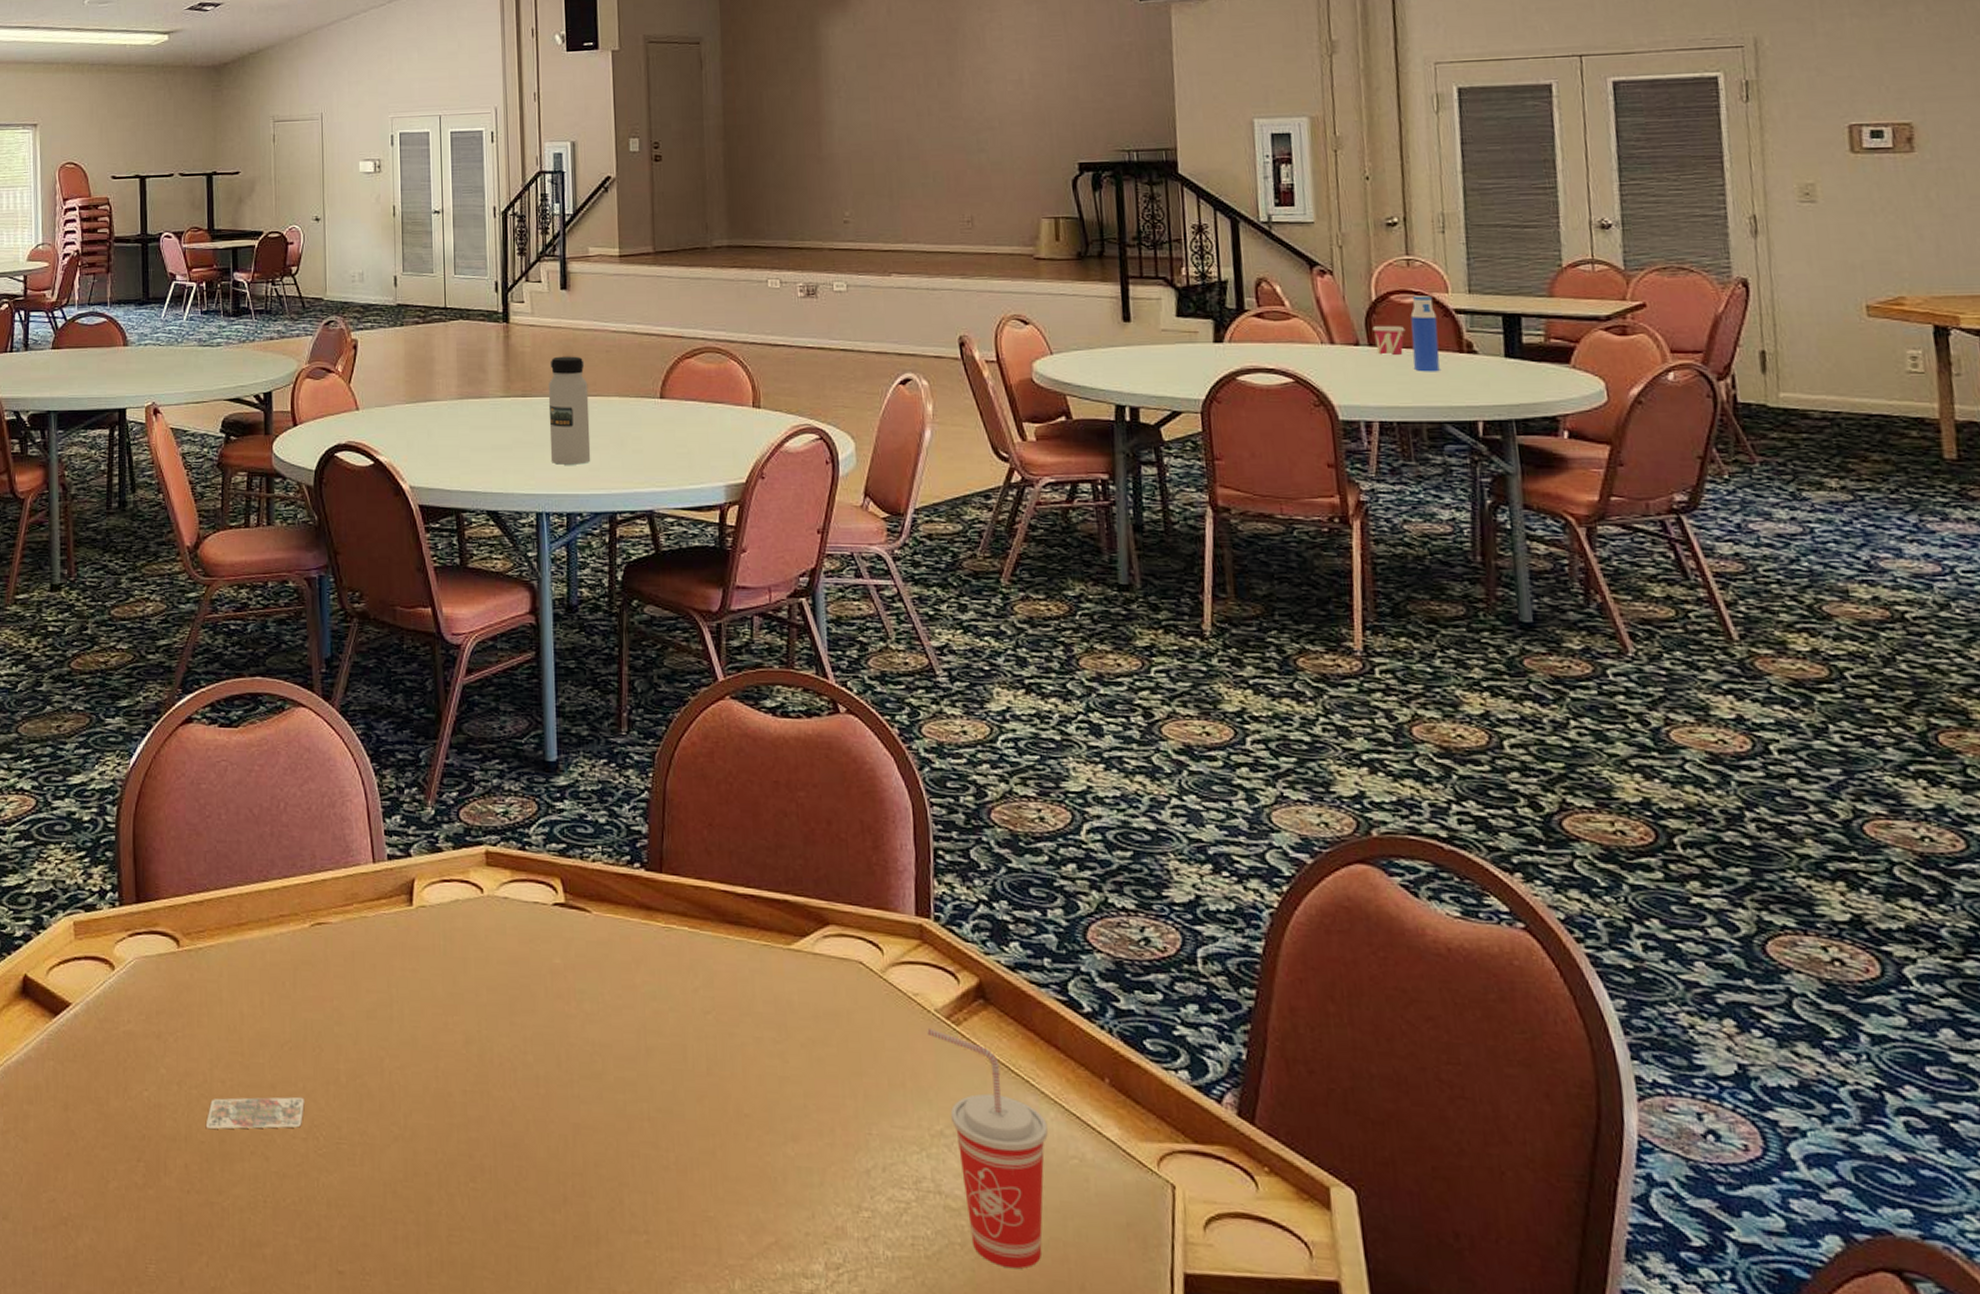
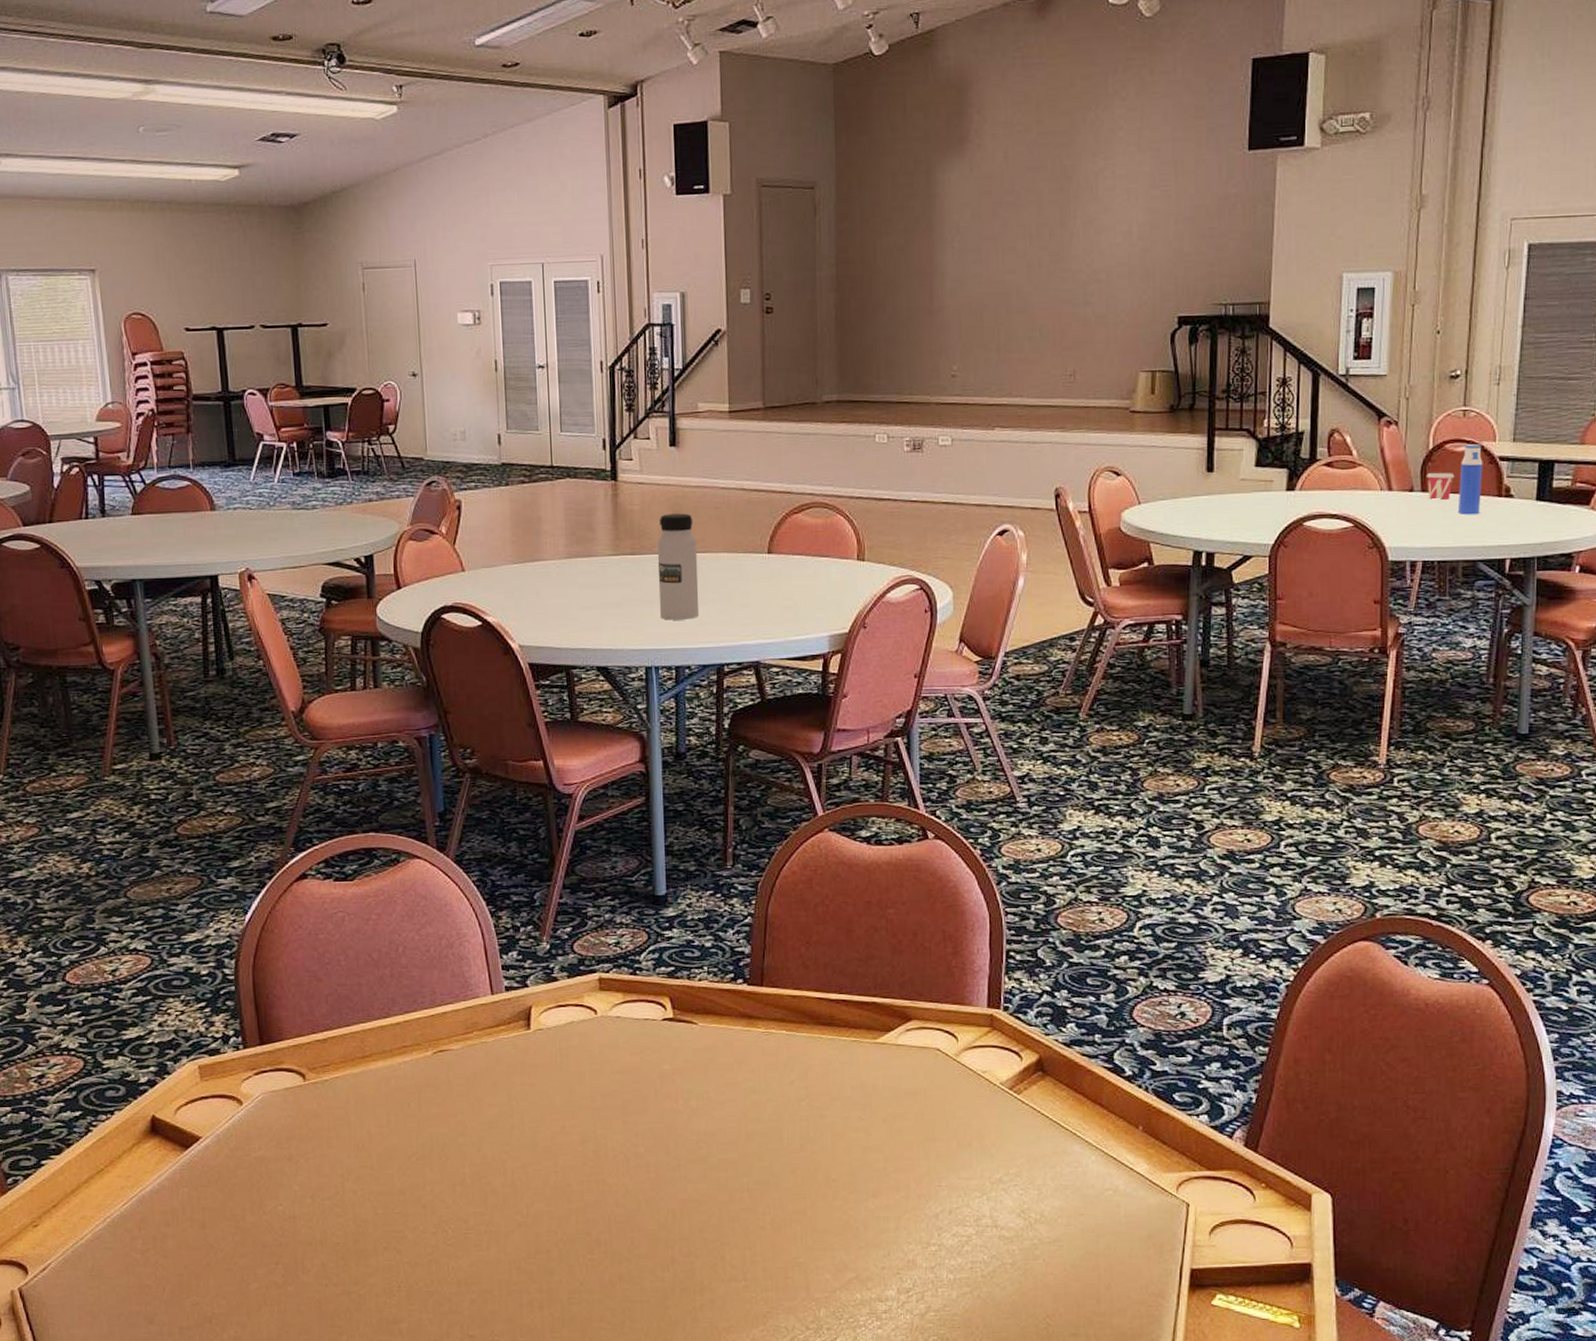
playing card: present [205,1096,305,1130] -> none [339,1198,433,1233]
beverage cup: present [927,1027,1048,1269] -> none [992,1097,1089,1279]

